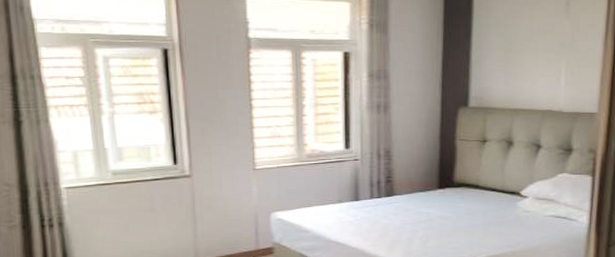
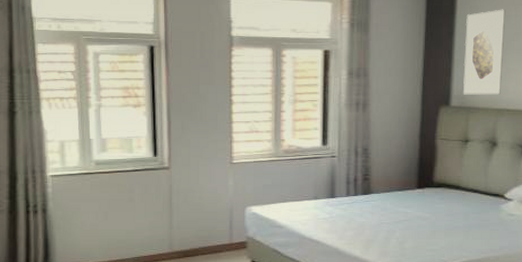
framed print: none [481,9,520,95] -> present [463,9,506,95]

